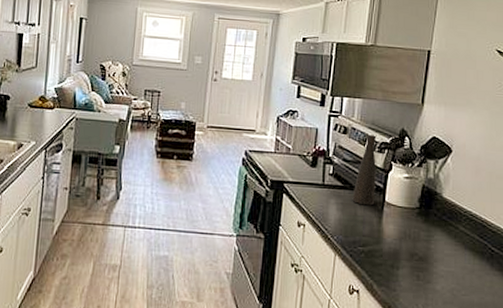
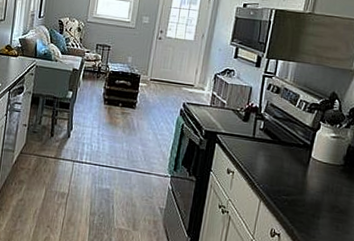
vase: present [352,134,377,206] -> none [280,95,308,160]

